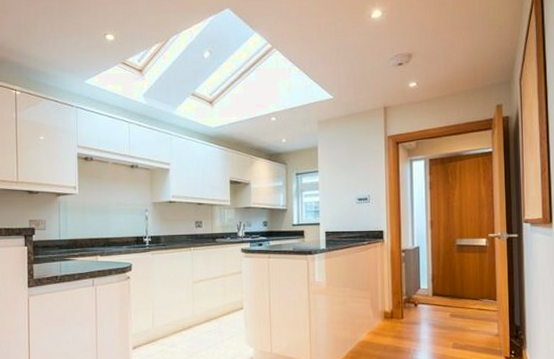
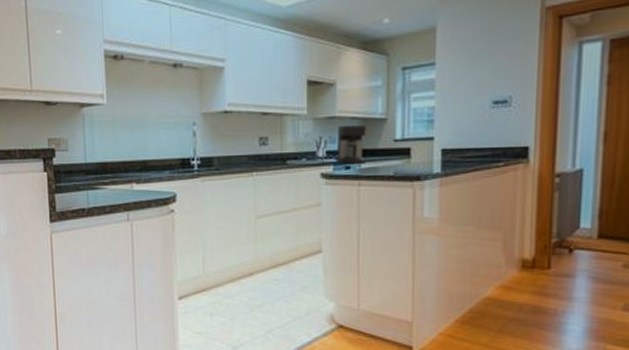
coffee maker: none [252,213,274,243] -> present [336,124,367,165]

